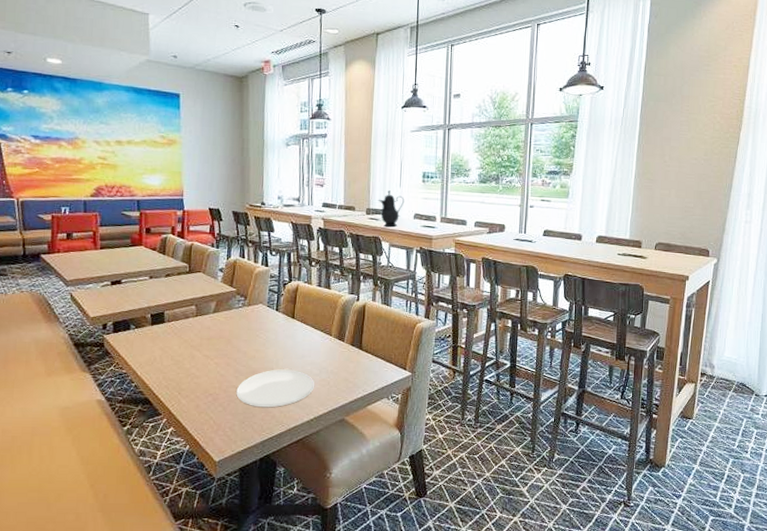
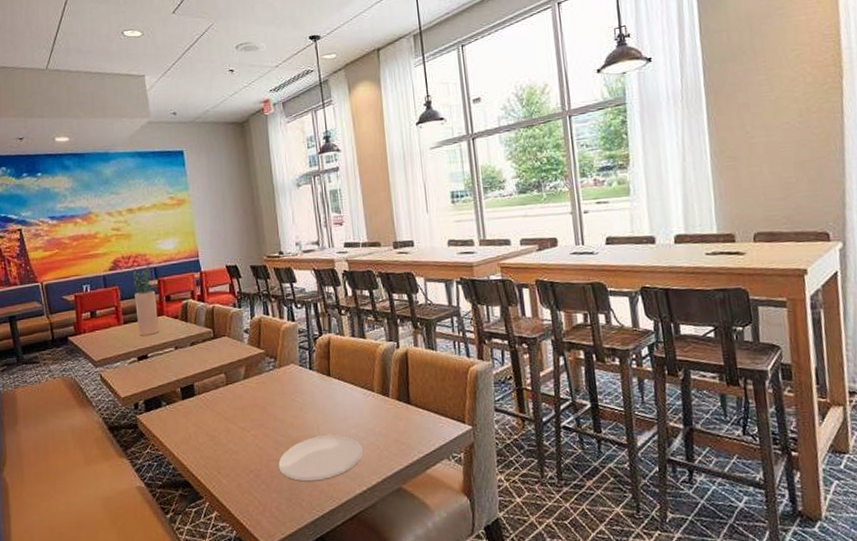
vase: none [114,195,137,263] -> present [133,263,159,337]
coffeepot: present [378,190,405,227] -> none [404,218,435,260]

